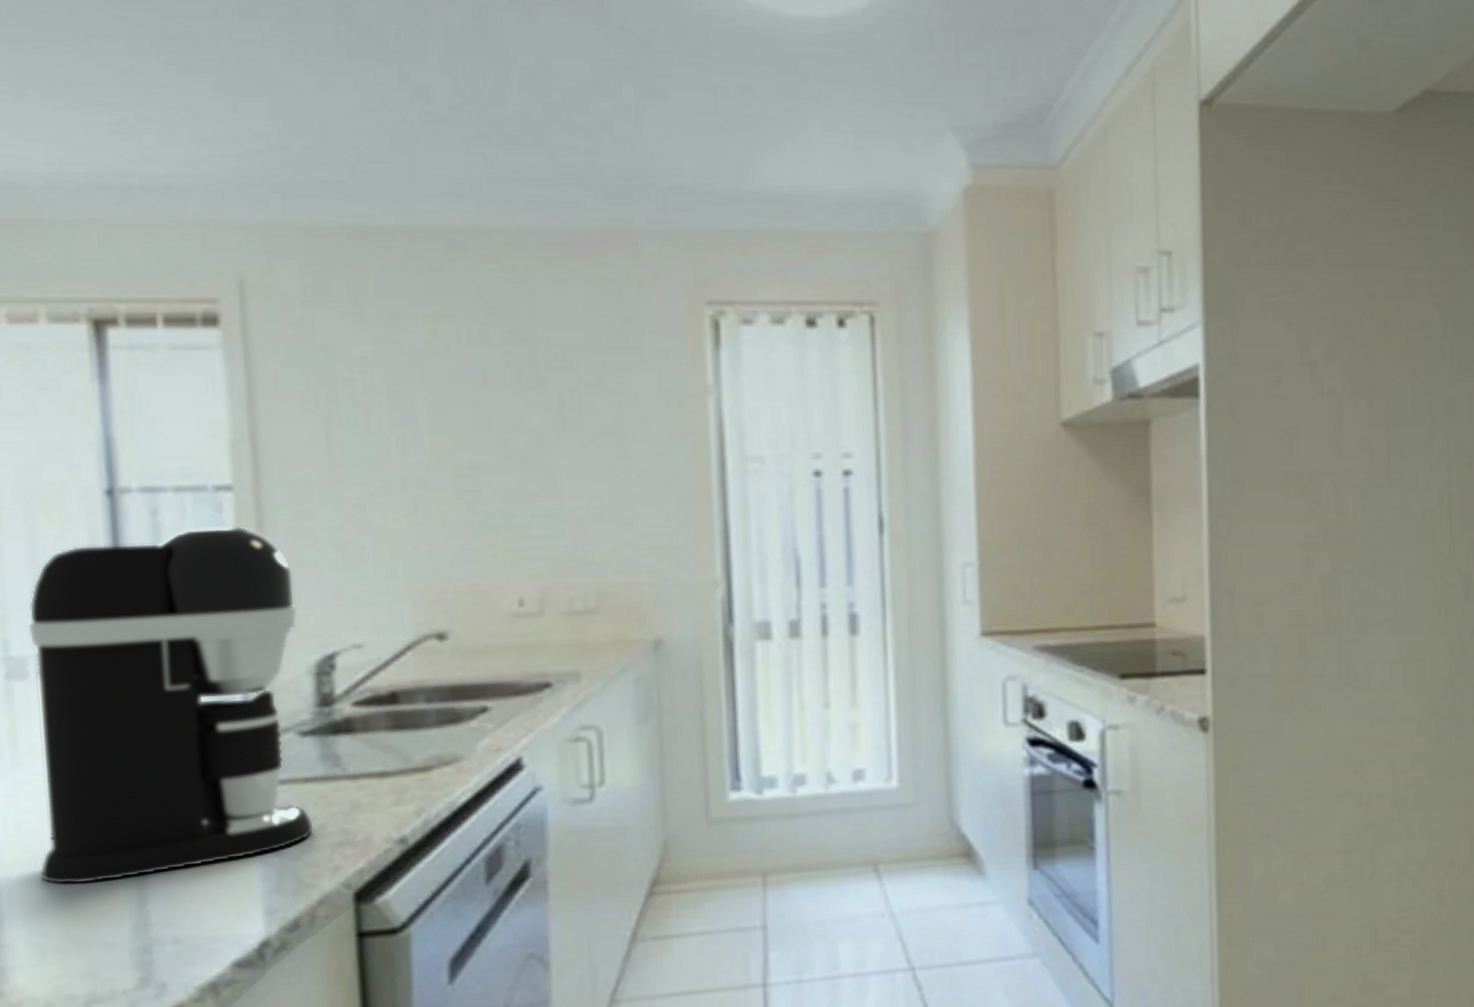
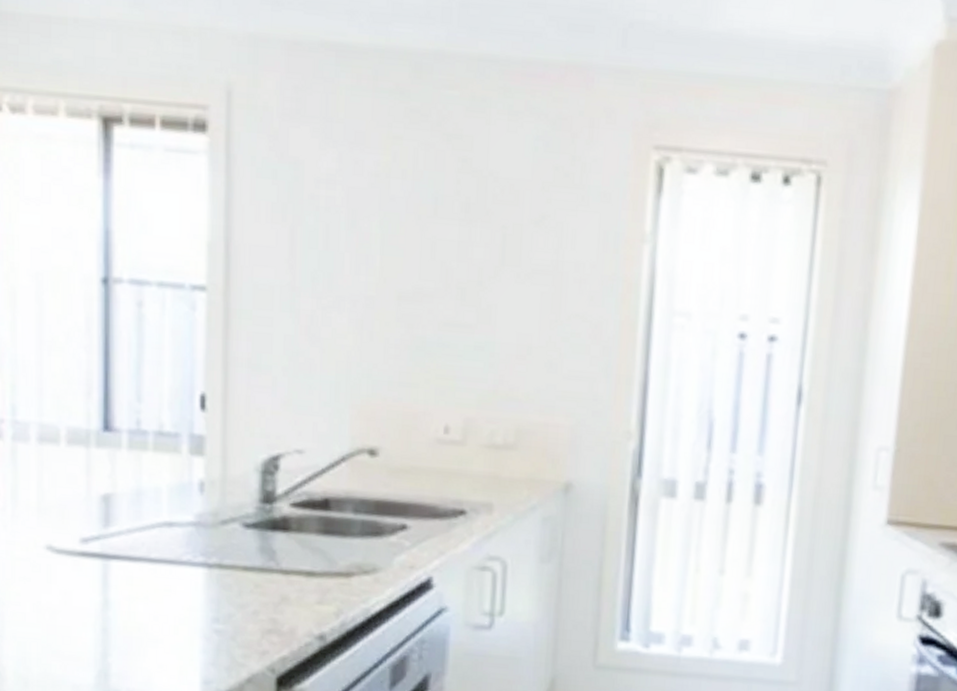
coffee maker: present [29,524,313,885] -> none [27,320,252,632]

